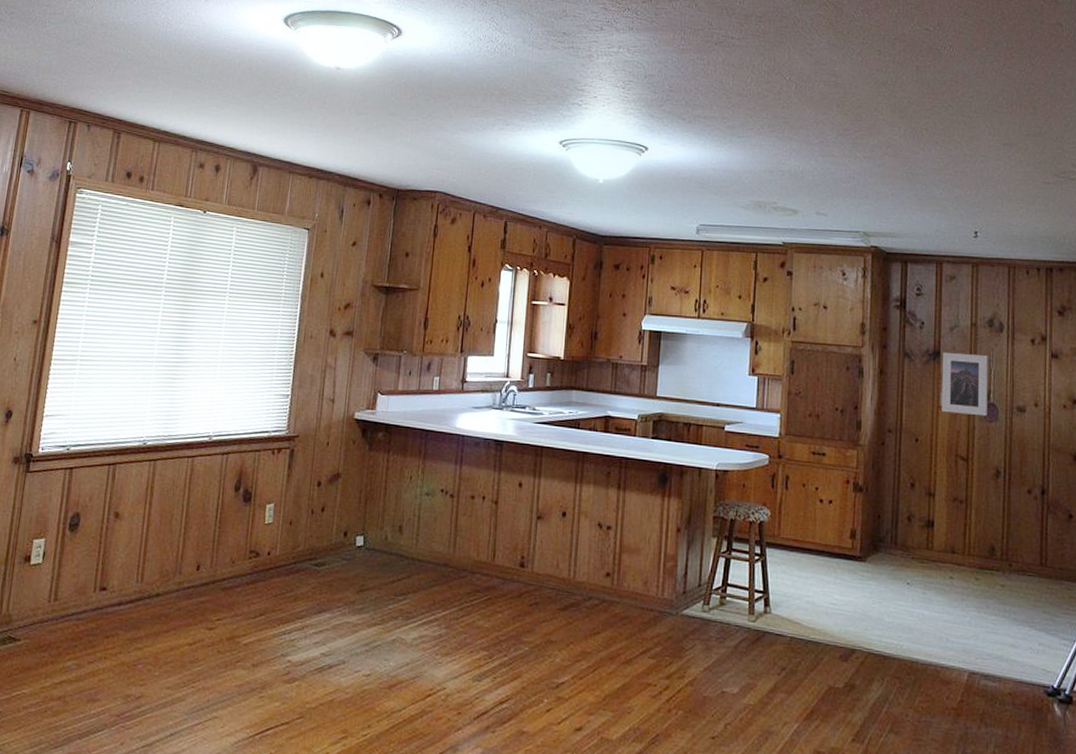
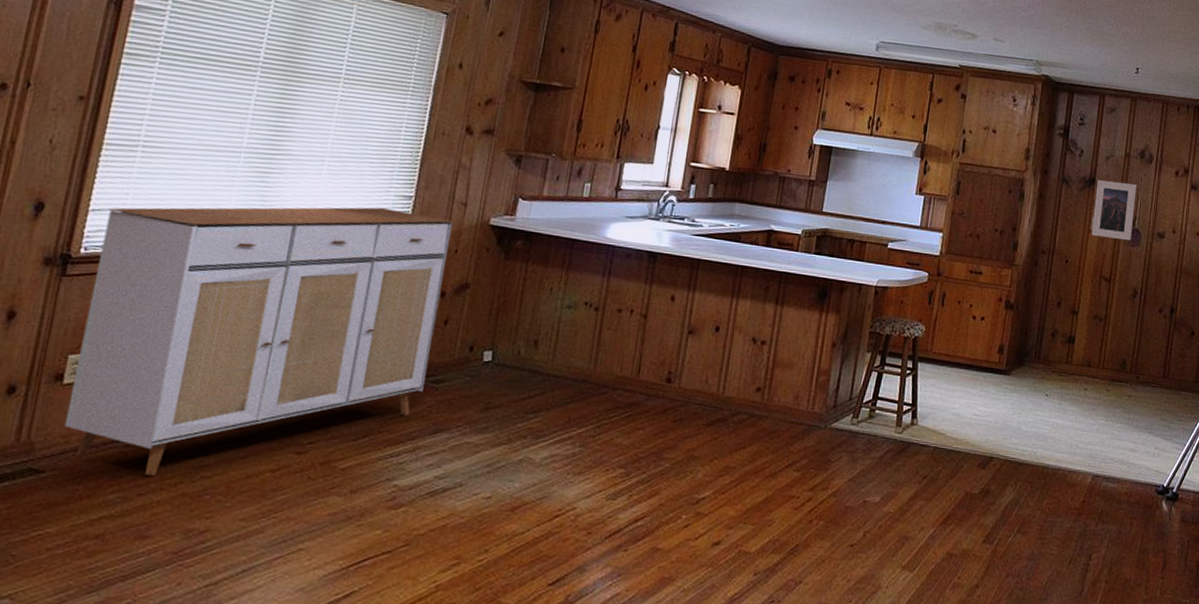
sideboard: none [32,405,324,646] -> present [64,207,453,475]

